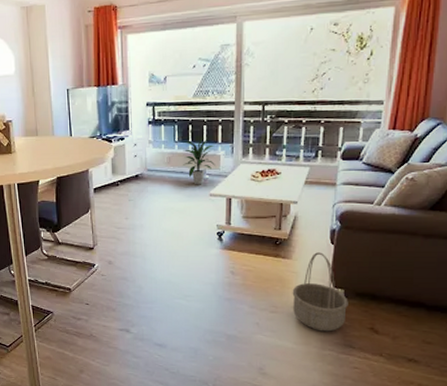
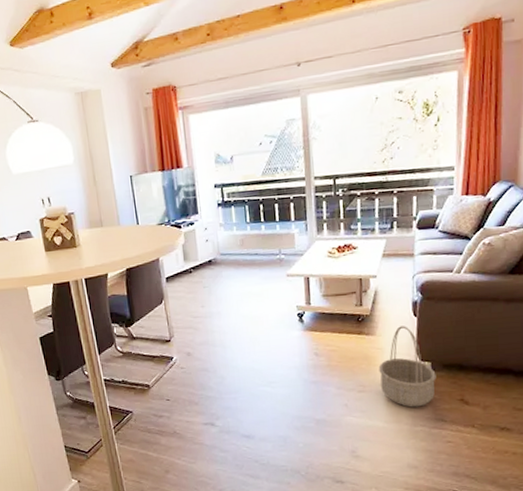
indoor plant: present [183,137,215,185] -> none [255,216,290,266]

